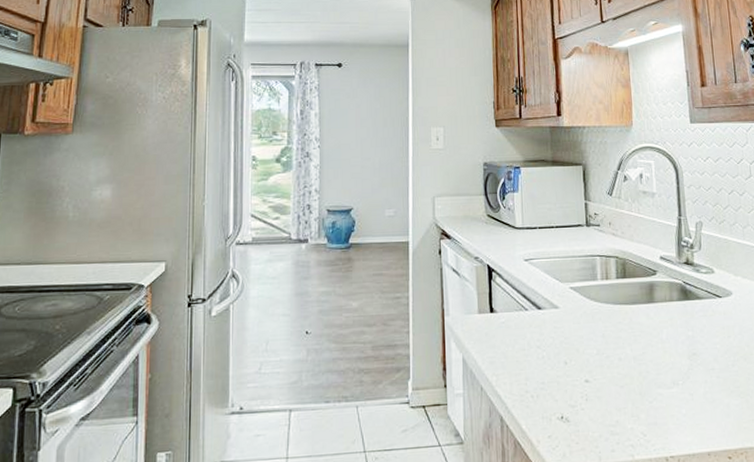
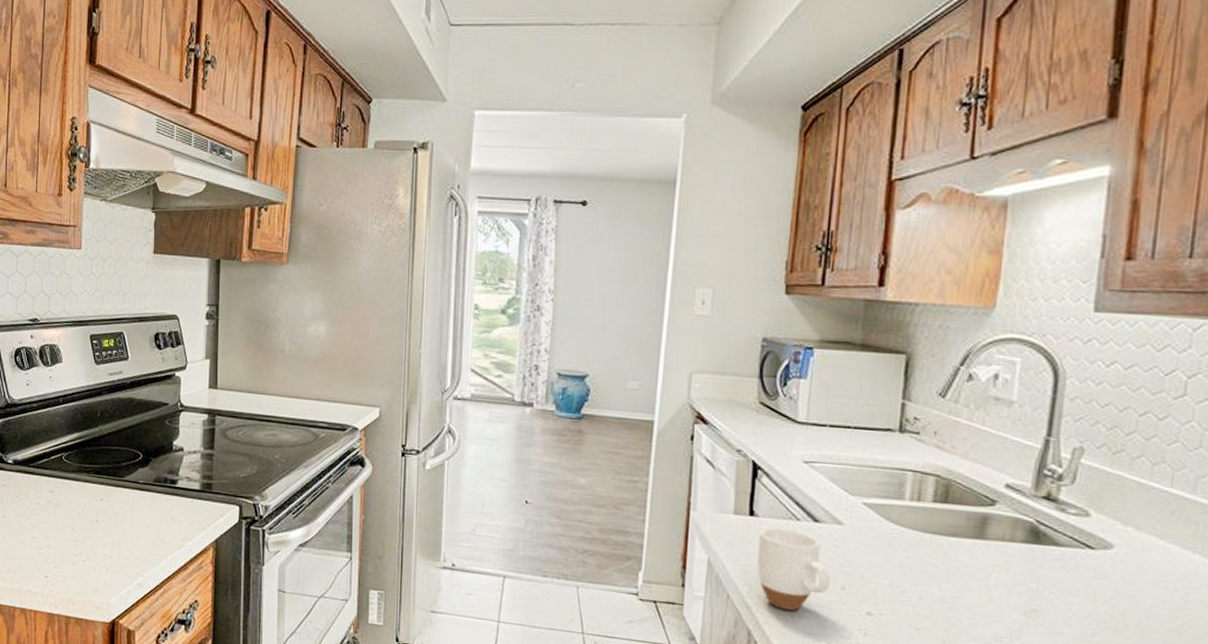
mug: none [500,319,557,392] -> present [757,527,832,611]

